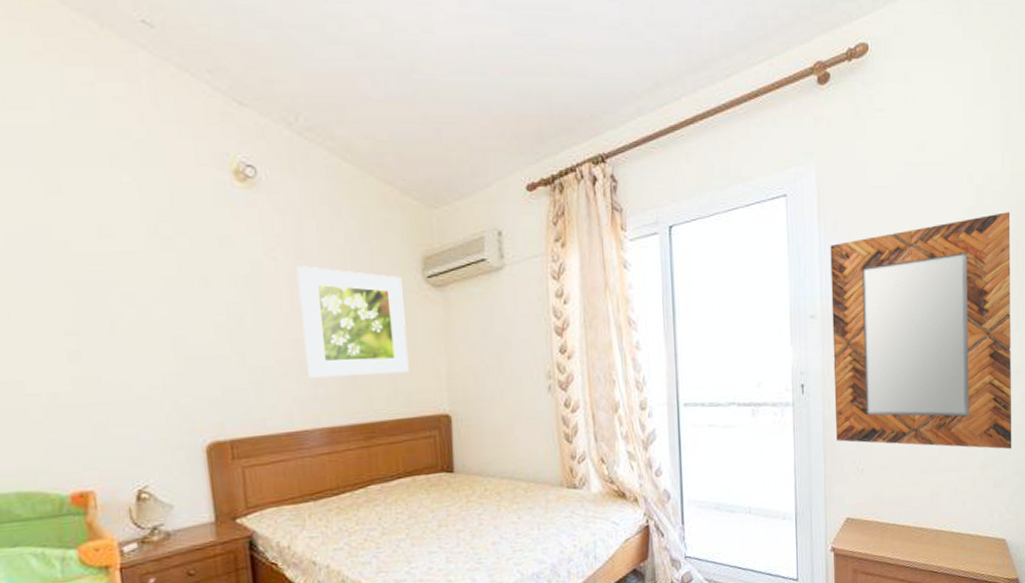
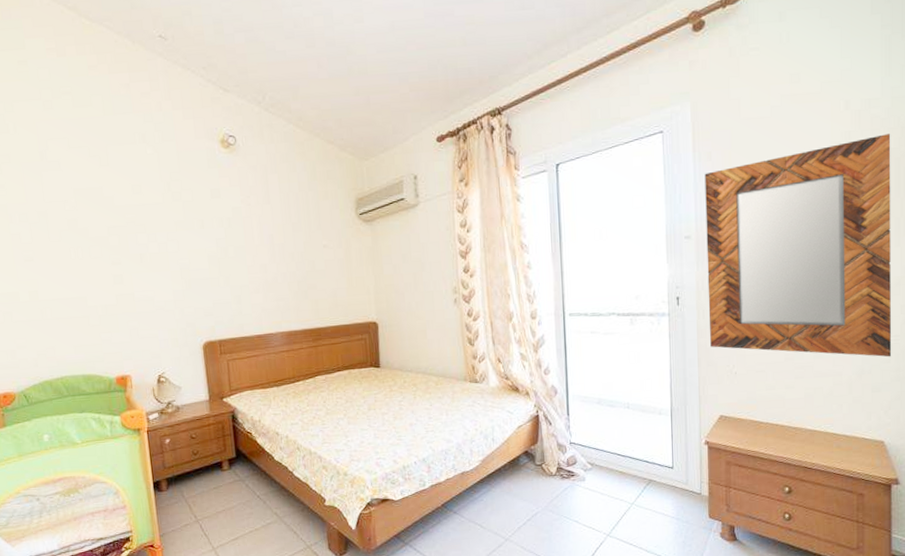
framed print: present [296,266,409,378] -> none [264,209,346,294]

